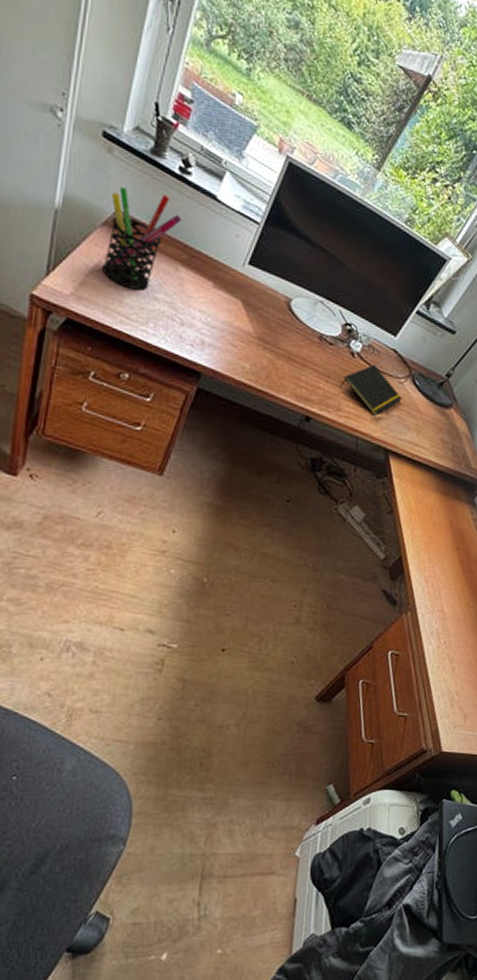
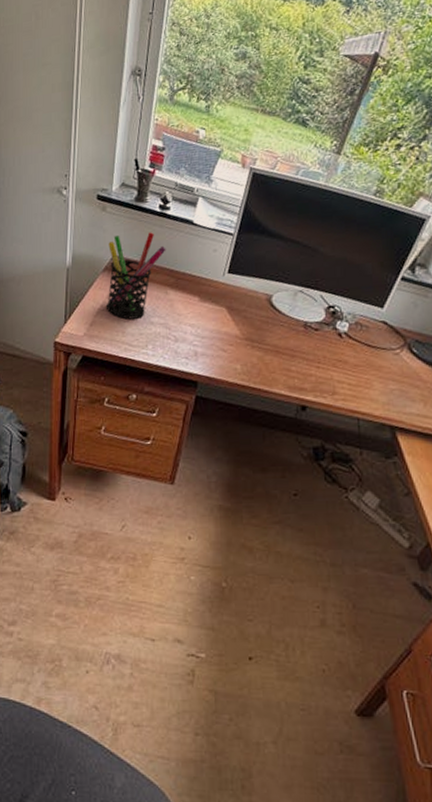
notepad: present [338,364,402,416] -> none [330,341,401,393]

